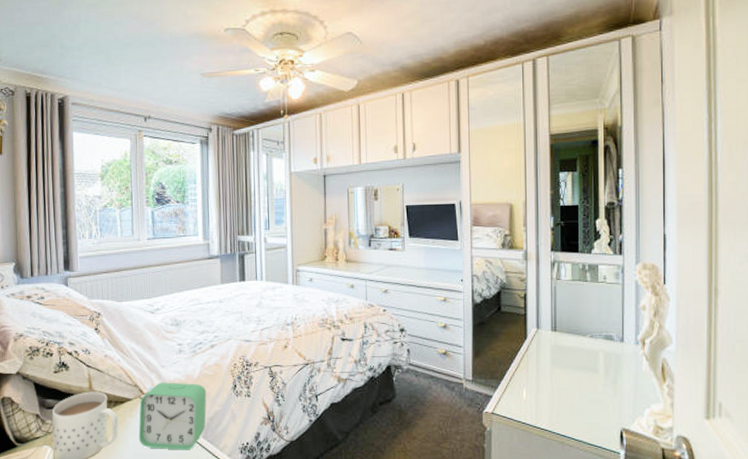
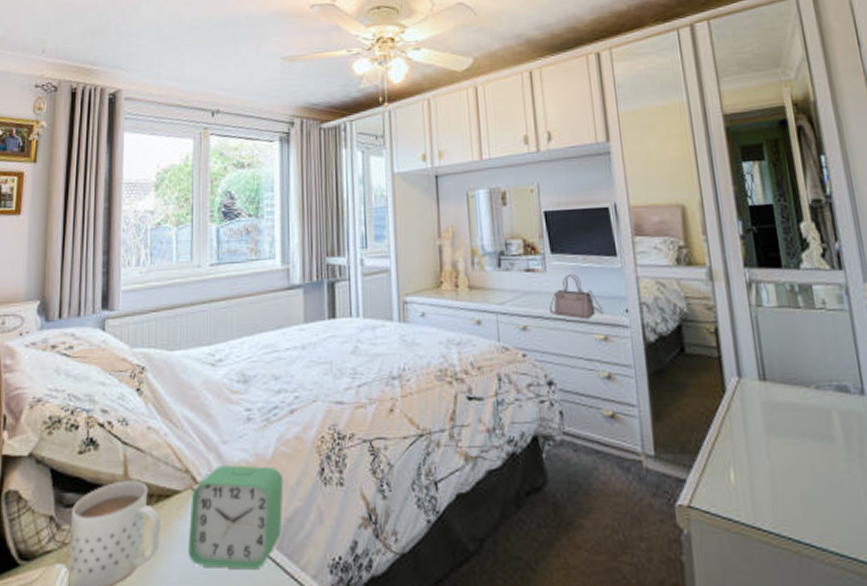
handbag: none [406,252,445,286] -> present [550,273,604,320]

